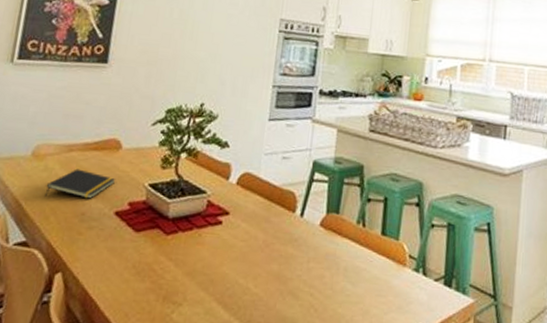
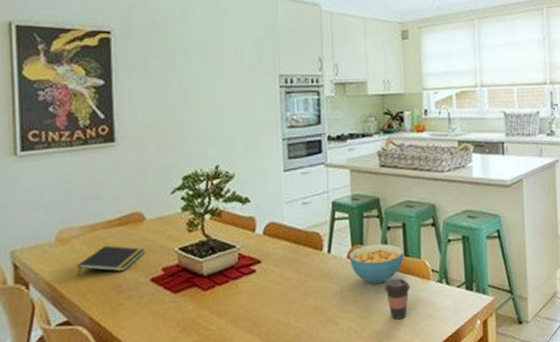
cereal bowl: none [322,215,381,261] -> present [349,244,404,284]
coffee cup: none [355,257,383,306] -> present [385,278,410,320]

